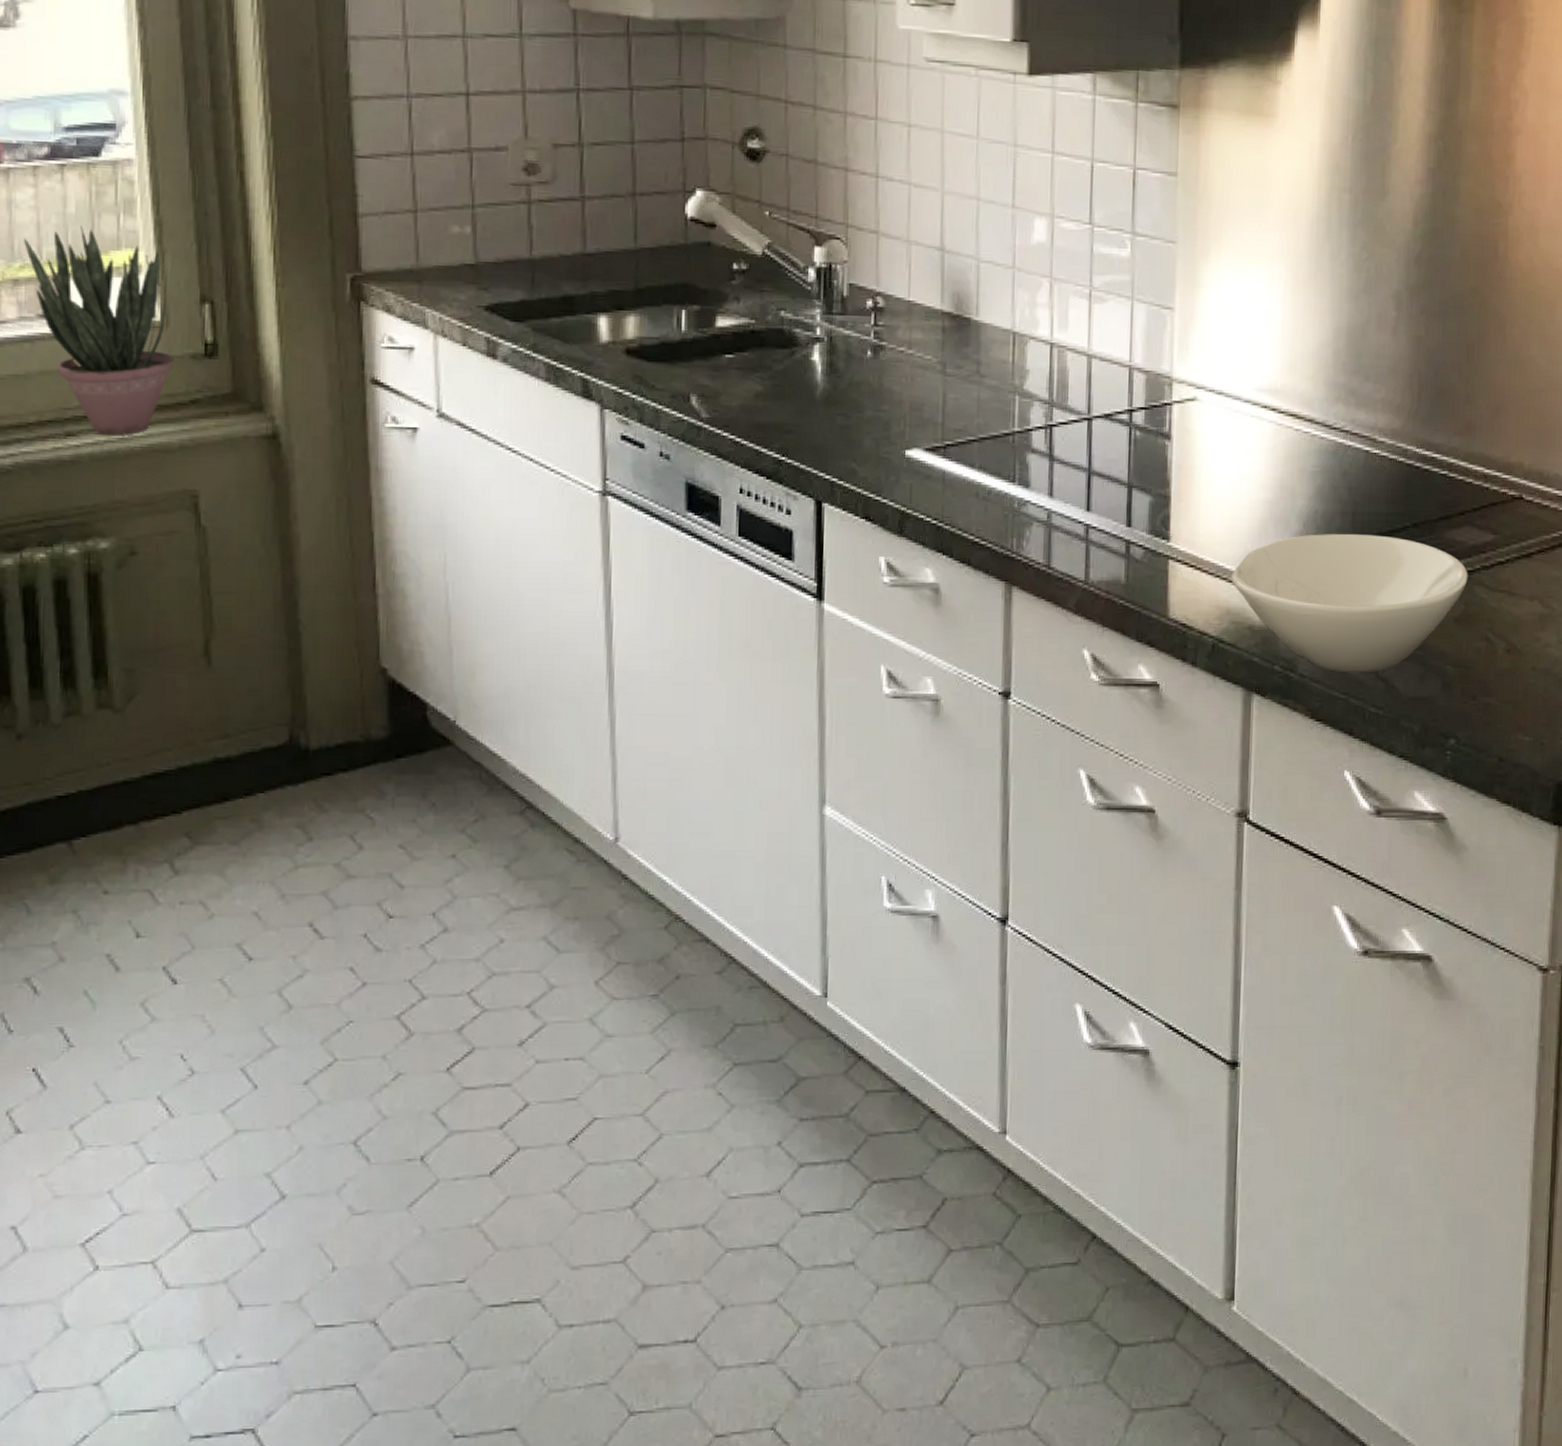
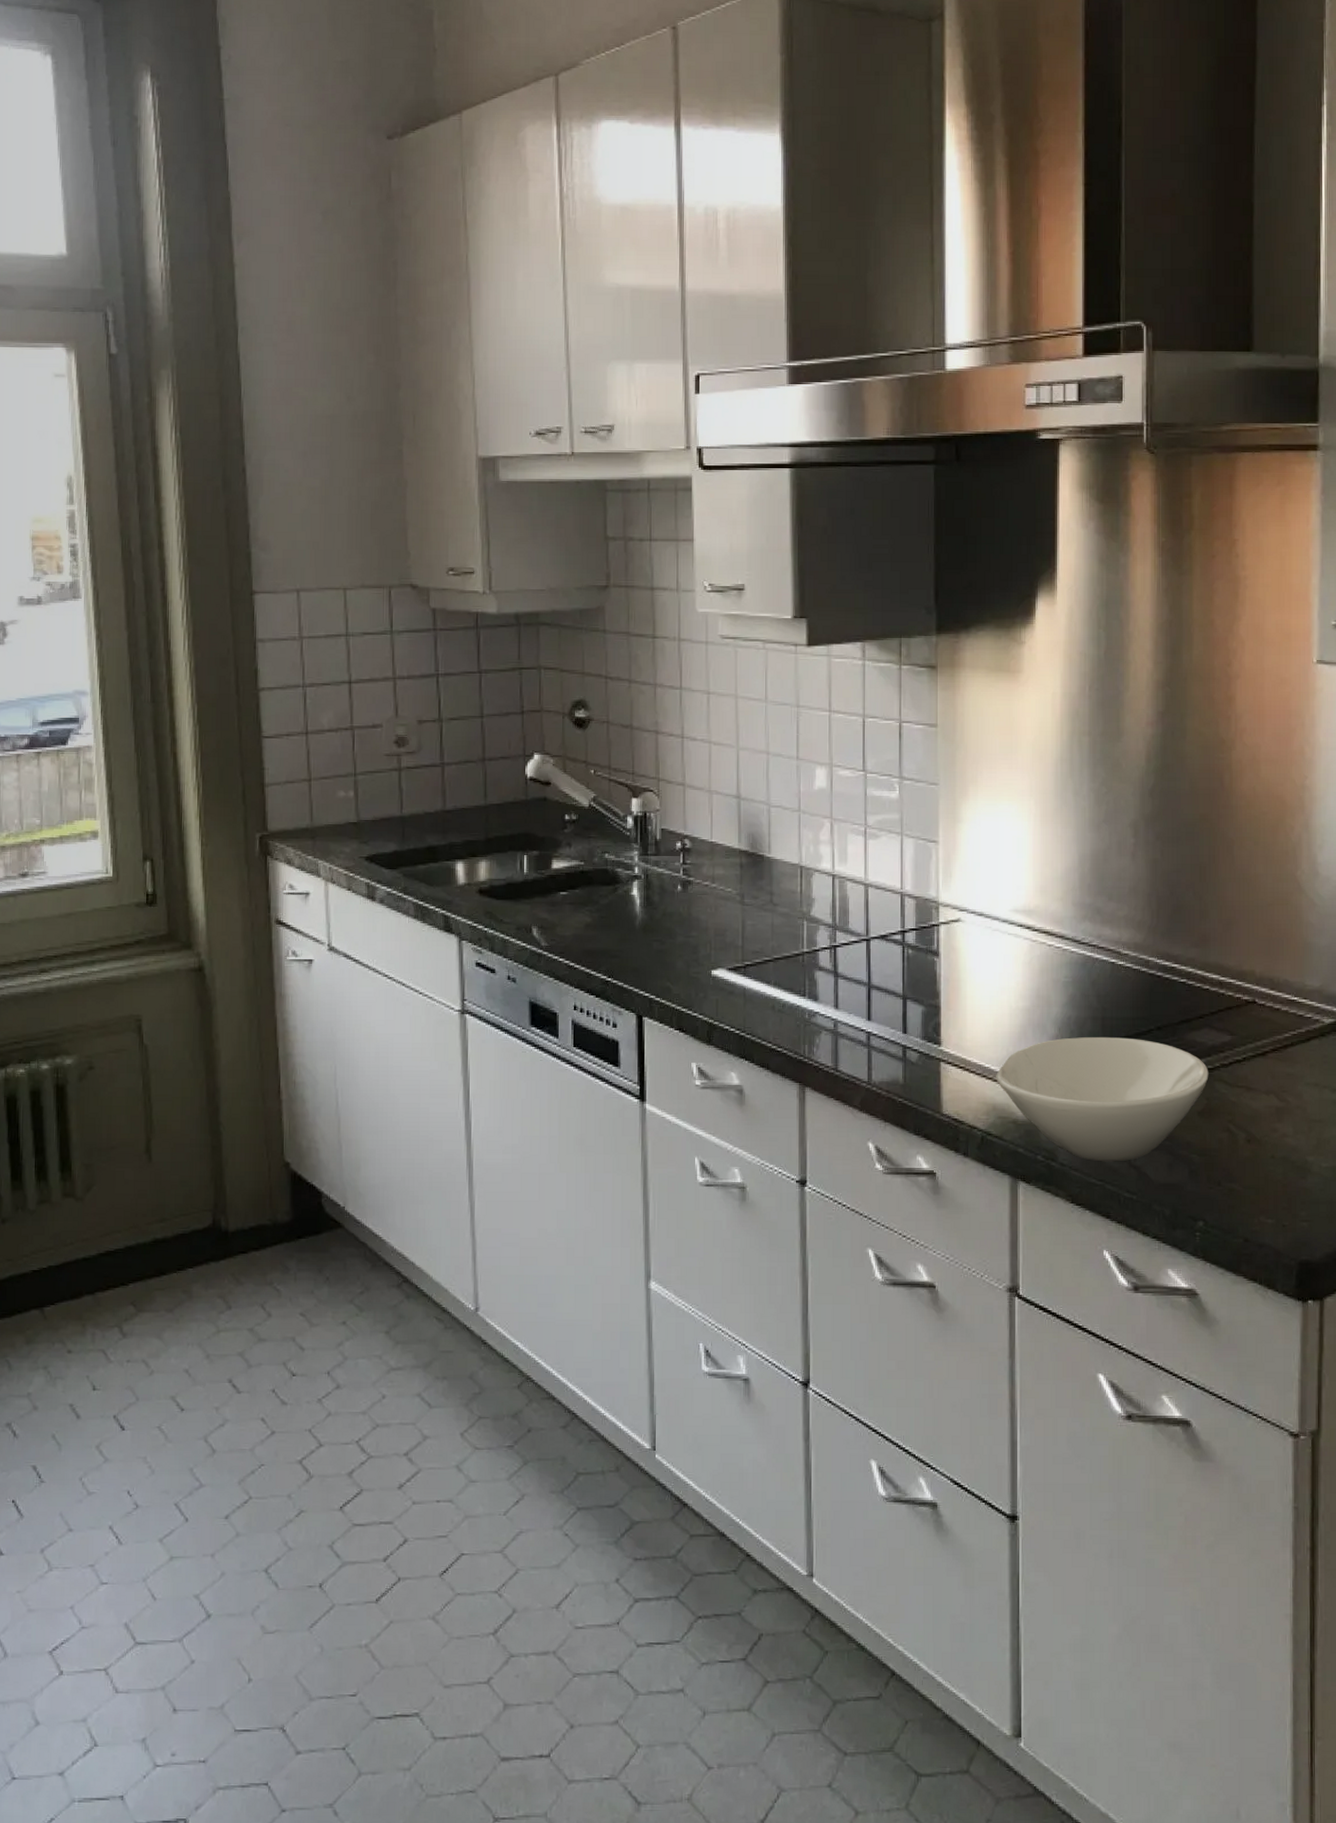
potted plant: present [24,225,174,436] -> none [9,801,123,972]

